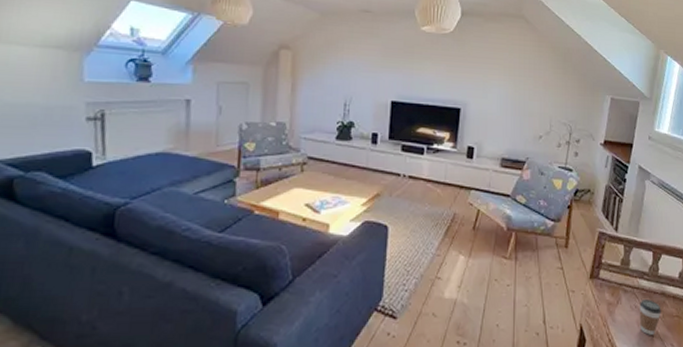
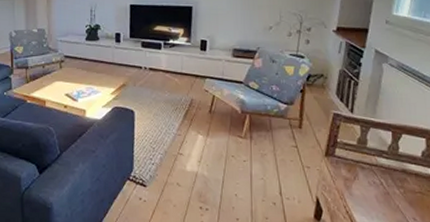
coffee cup: present [640,299,661,335] -> none [378,176,402,209]

